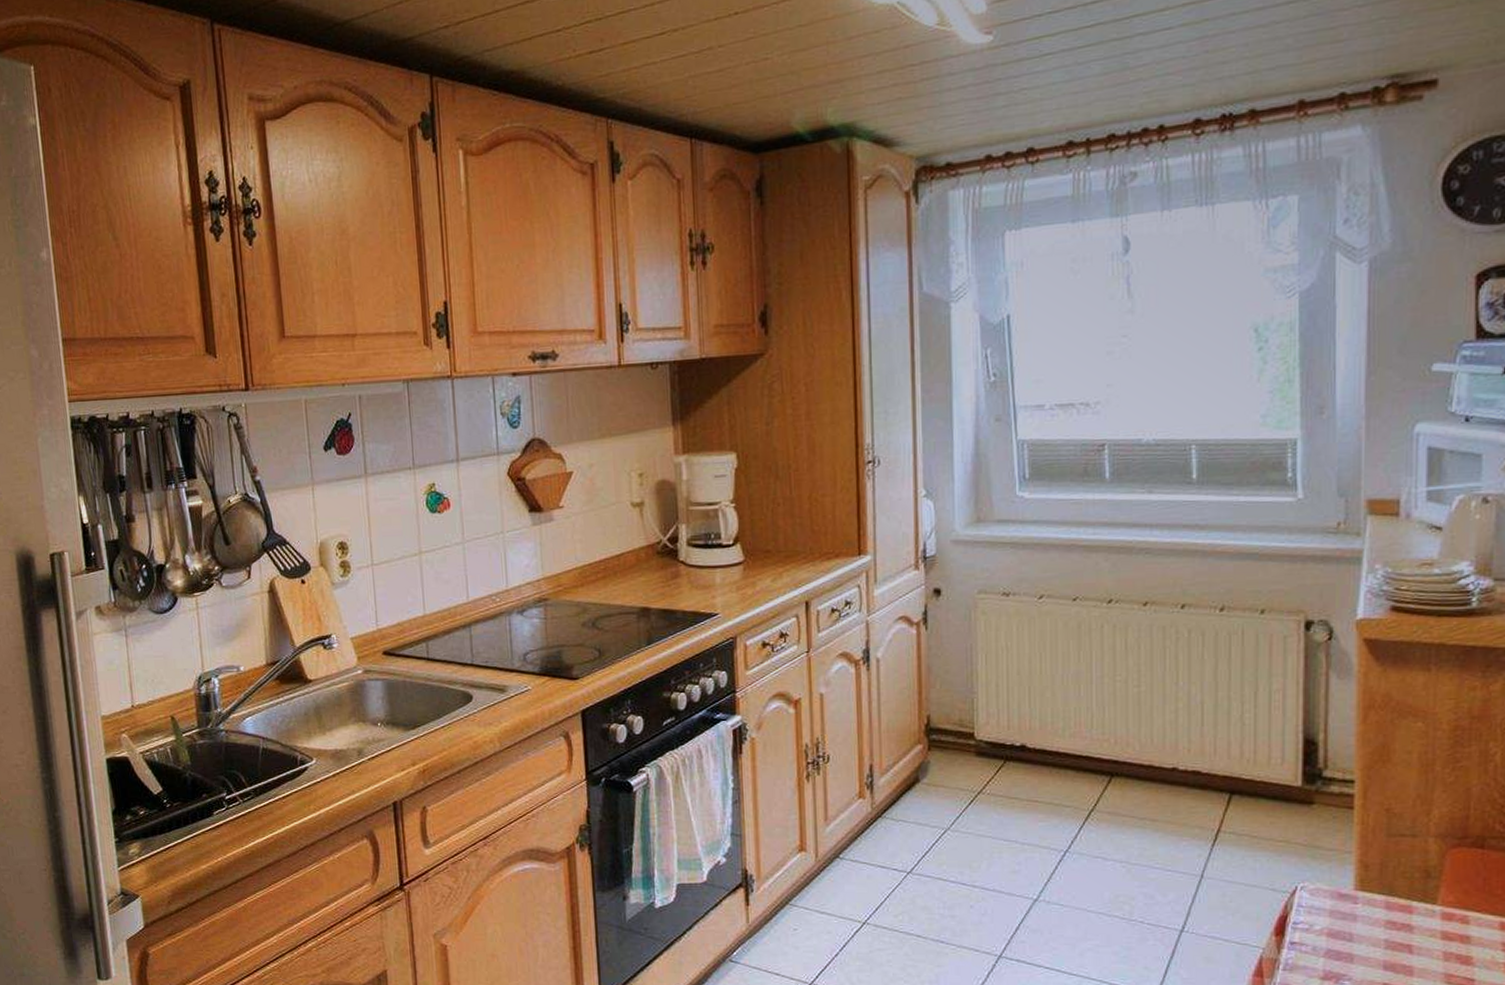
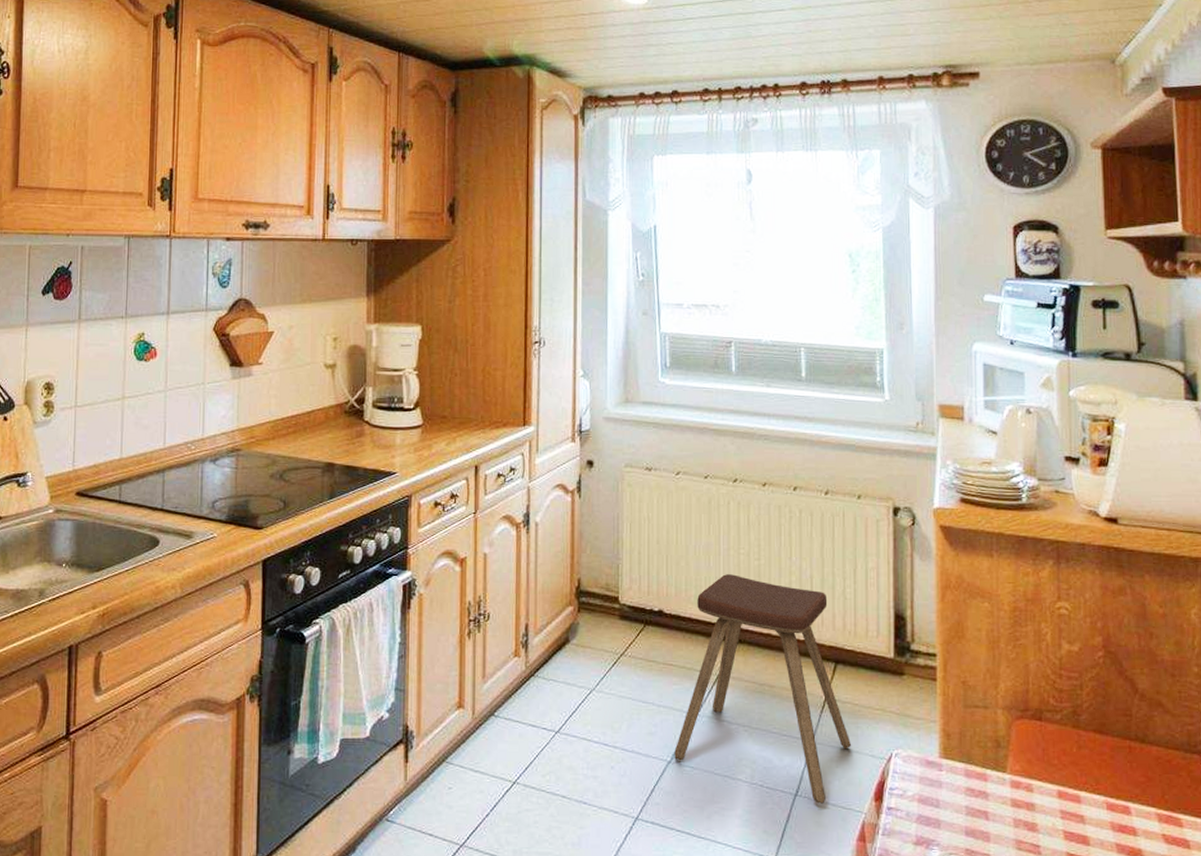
music stool: none [1041,703,1249,939] -> present [674,574,852,804]

